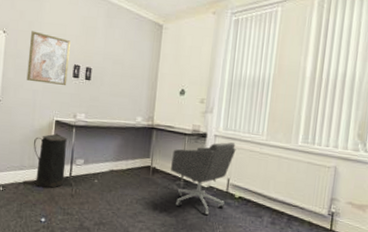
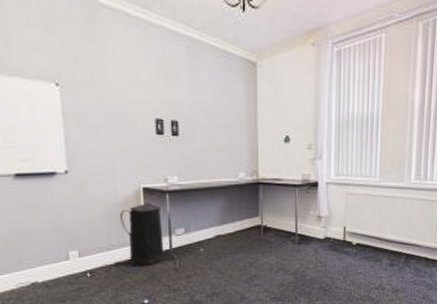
wall art: present [26,31,71,85] -> none [94,80,150,145]
office chair: present [170,142,236,216] -> none [282,189,350,268]

